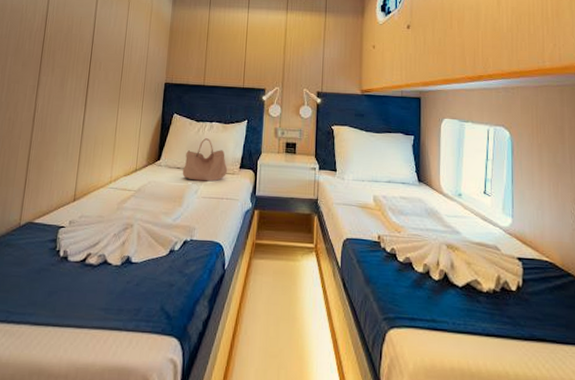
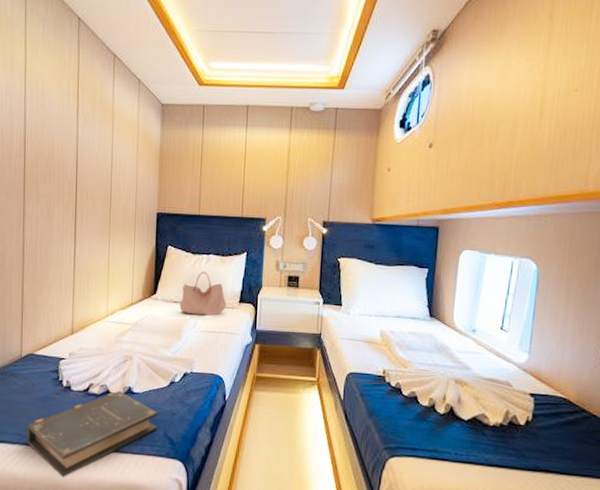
book: none [14,260,156,361] -> present [26,390,158,478]

